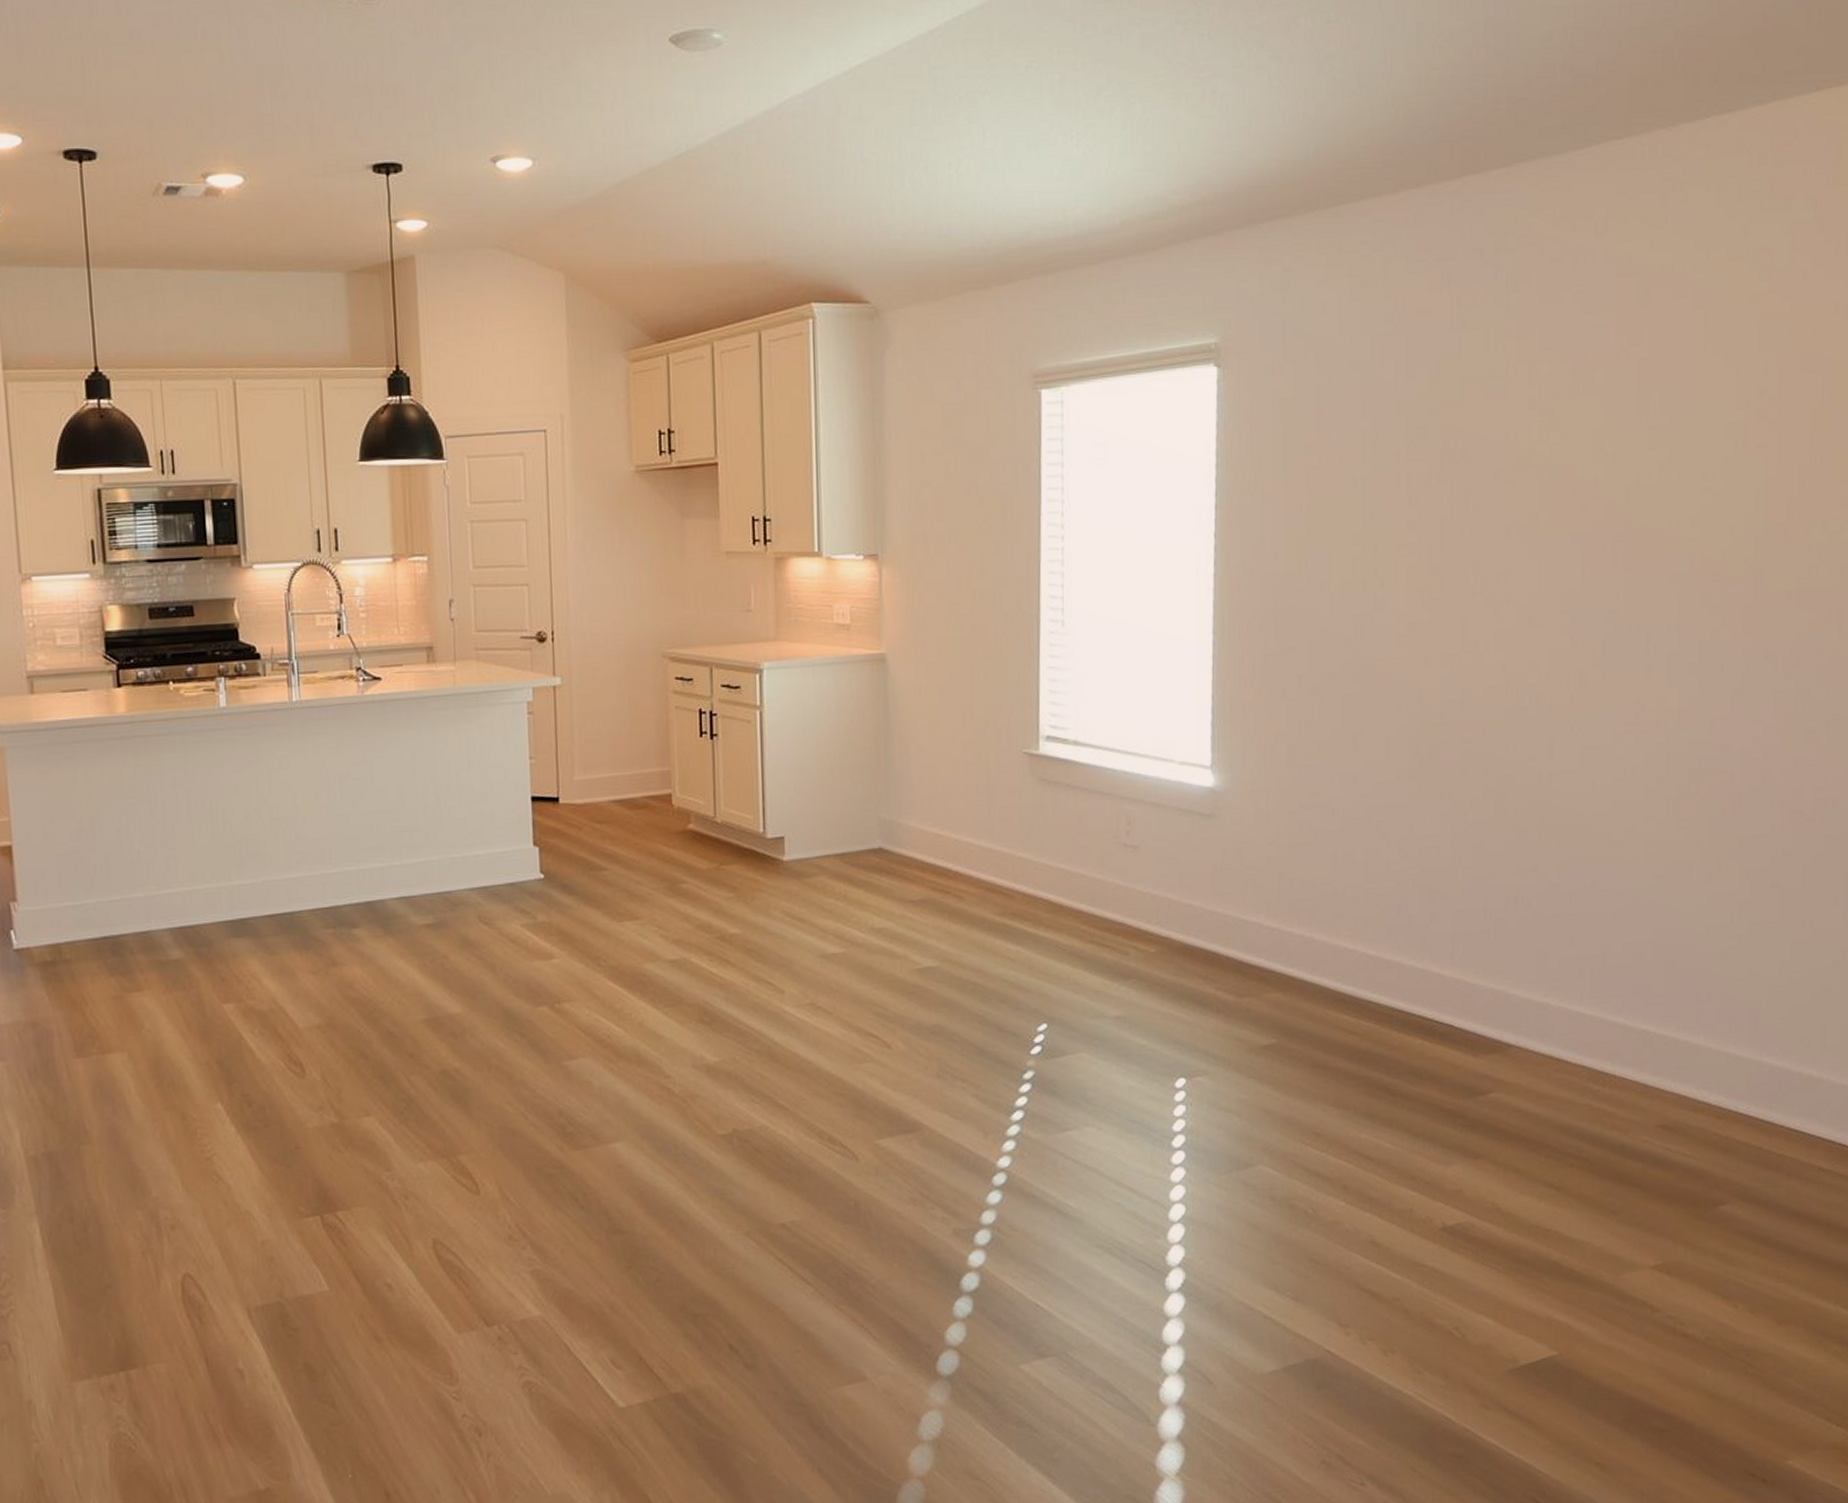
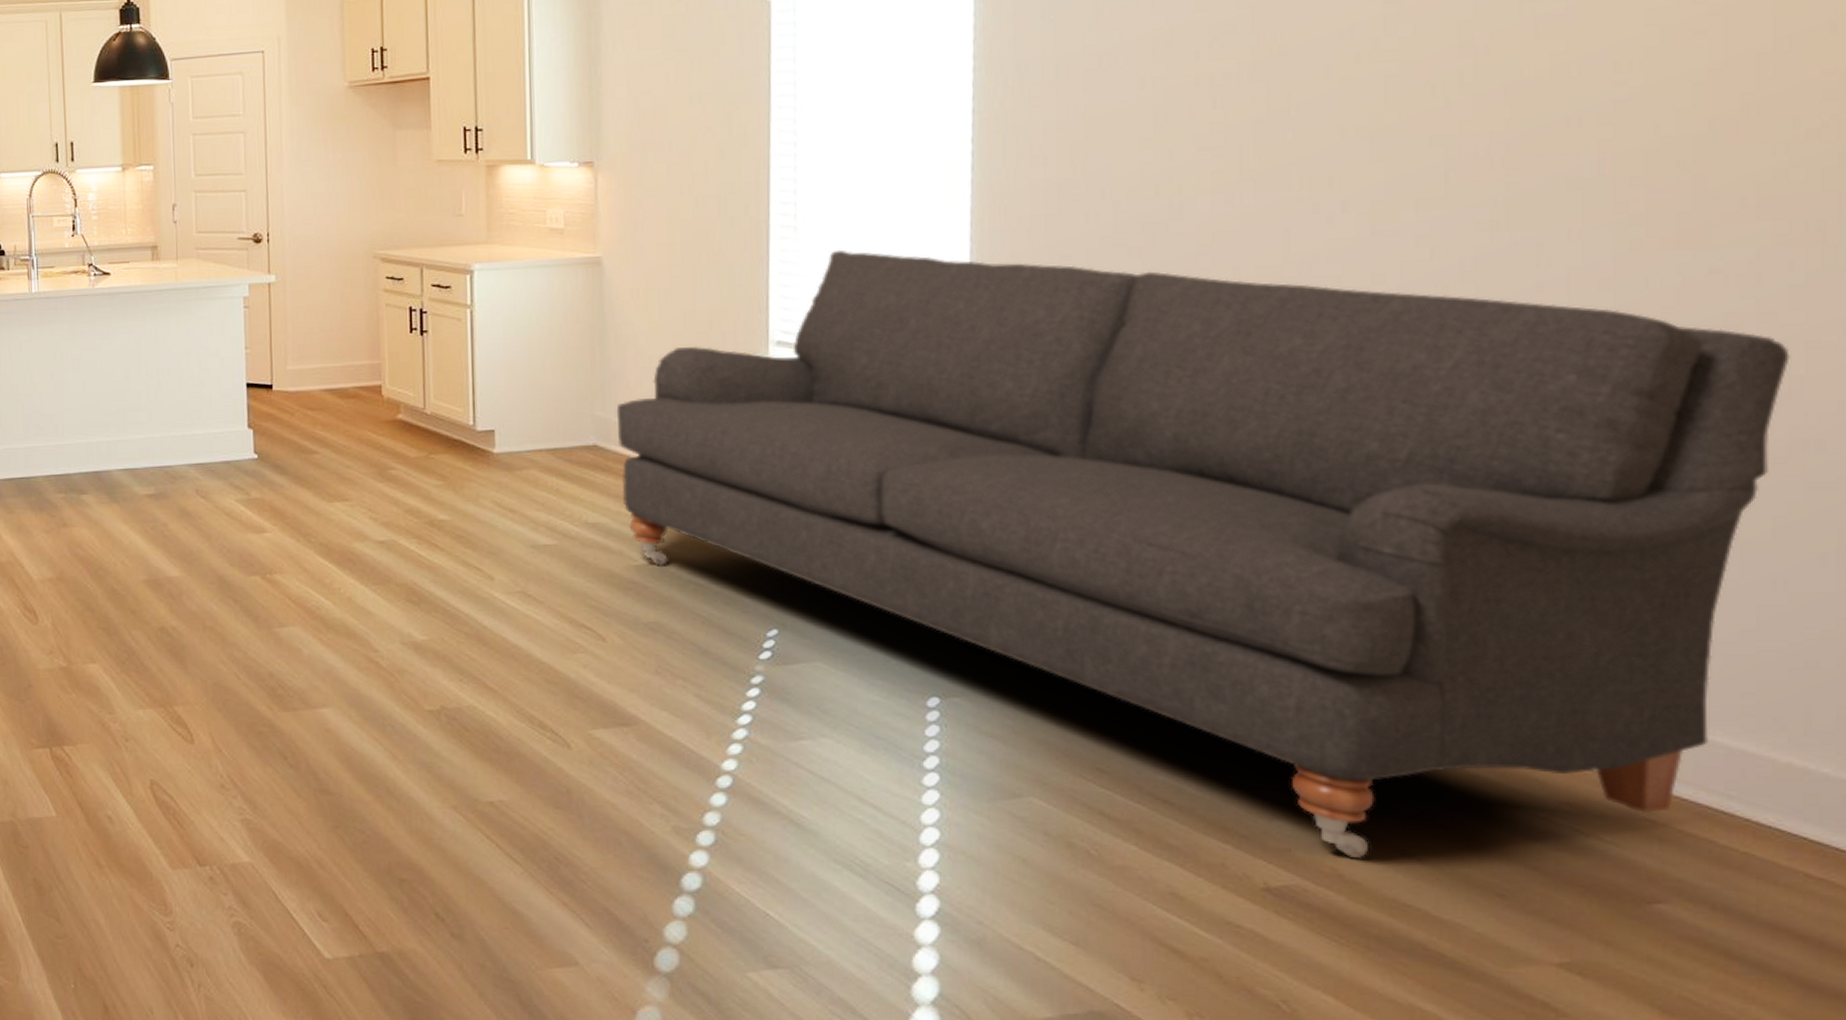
sofa: none [900,643,1817,1193] -> present [616,249,1790,859]

